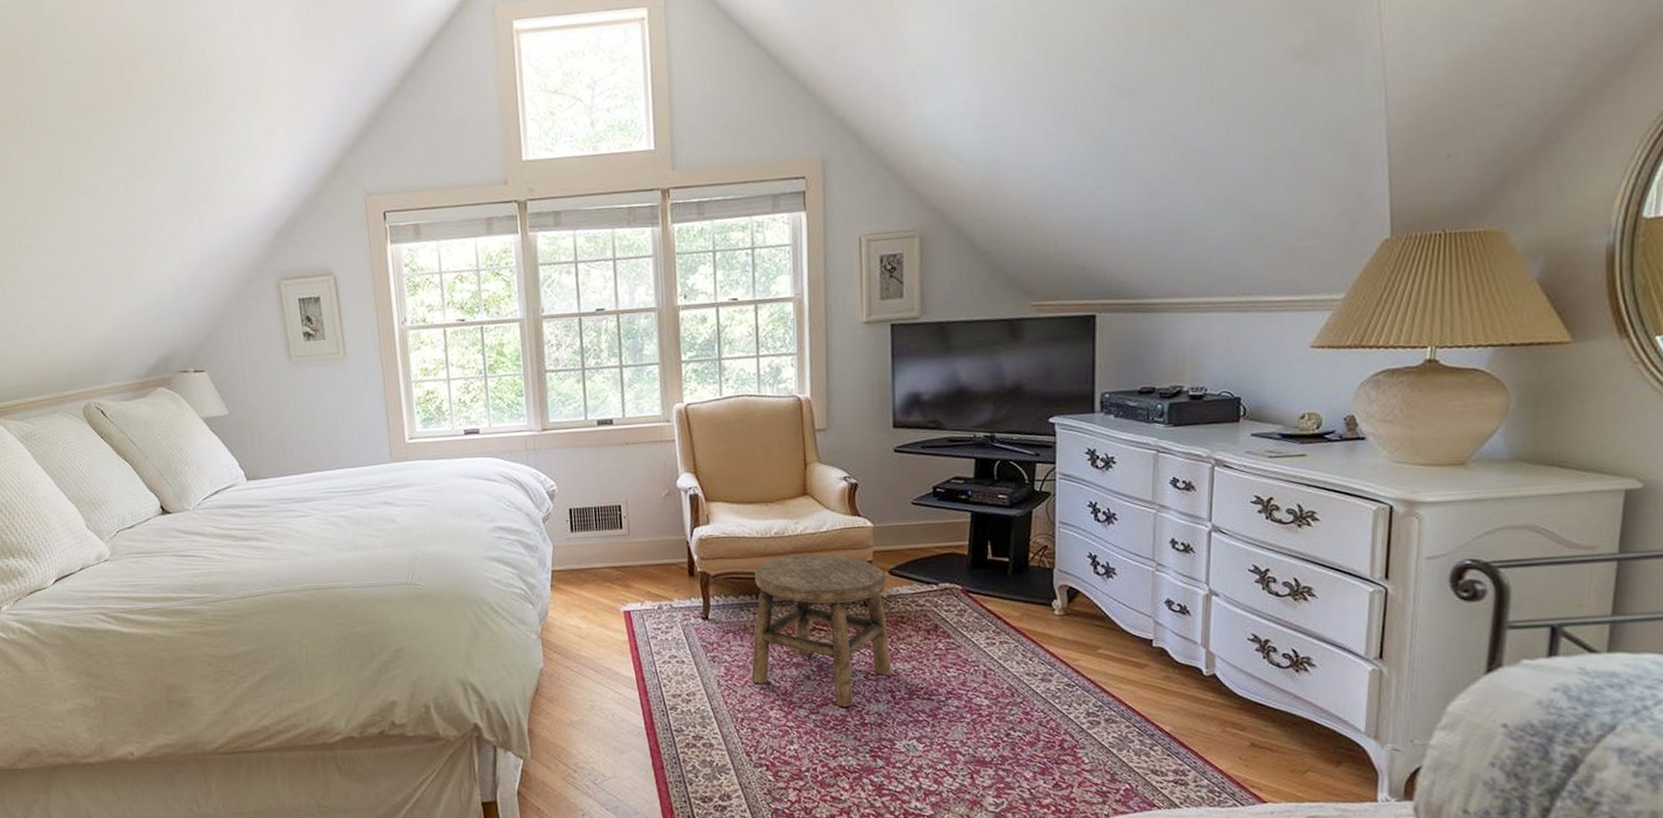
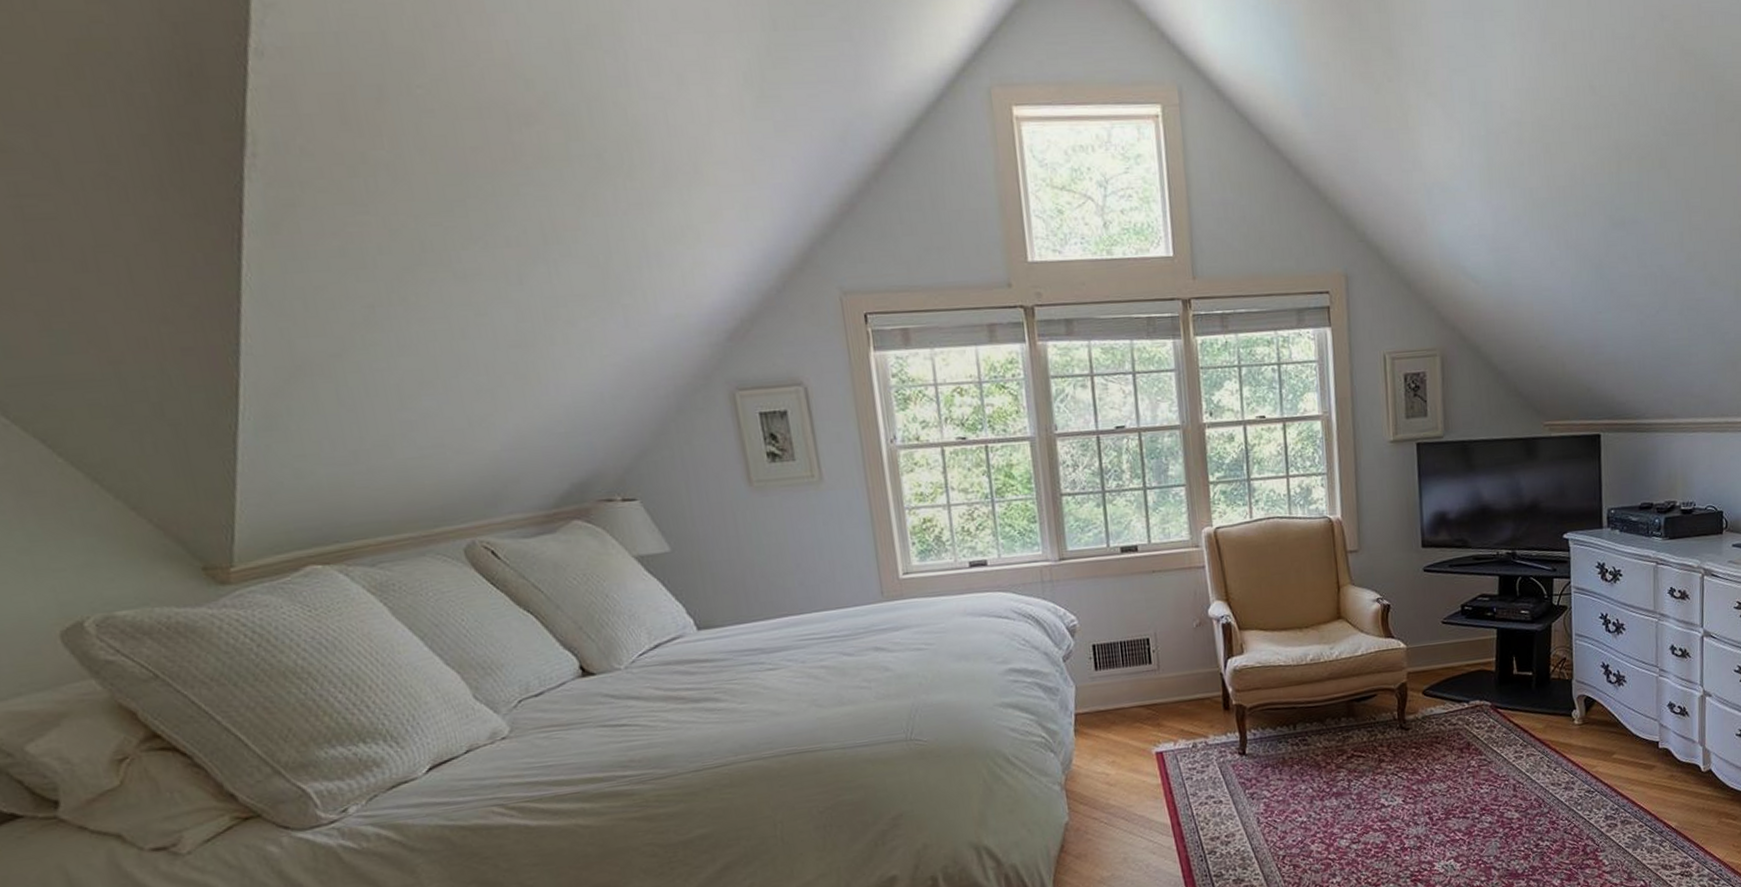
stool: present [751,554,892,707] -> none [1291,679,1429,834]

